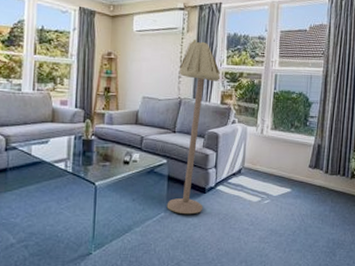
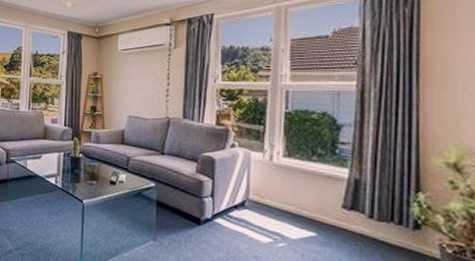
floor lamp: present [166,39,221,215] -> none [156,55,215,247]

